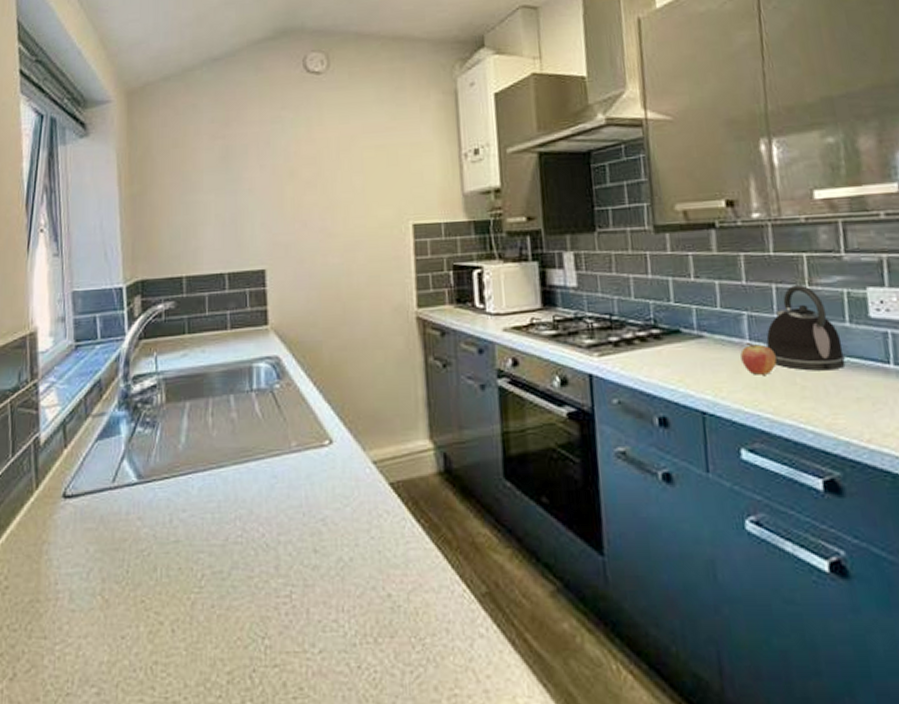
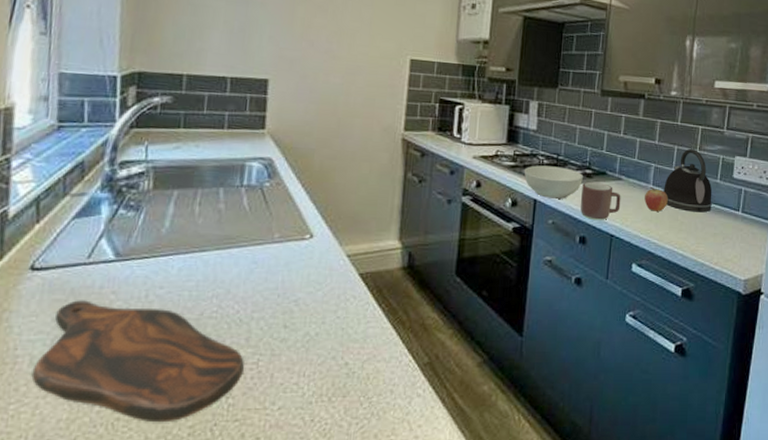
cutting board: none [72,528,277,668] -> present [31,300,244,423]
bowl: none [569,329,651,372] -> present [524,165,584,200]
mug: none [650,343,709,395] -> present [580,181,621,221]

